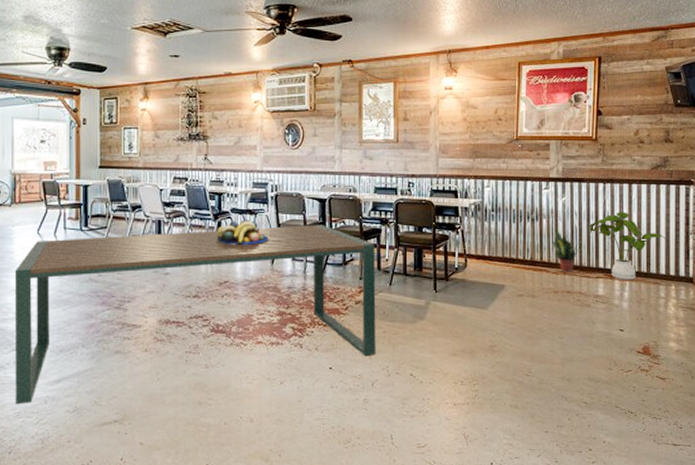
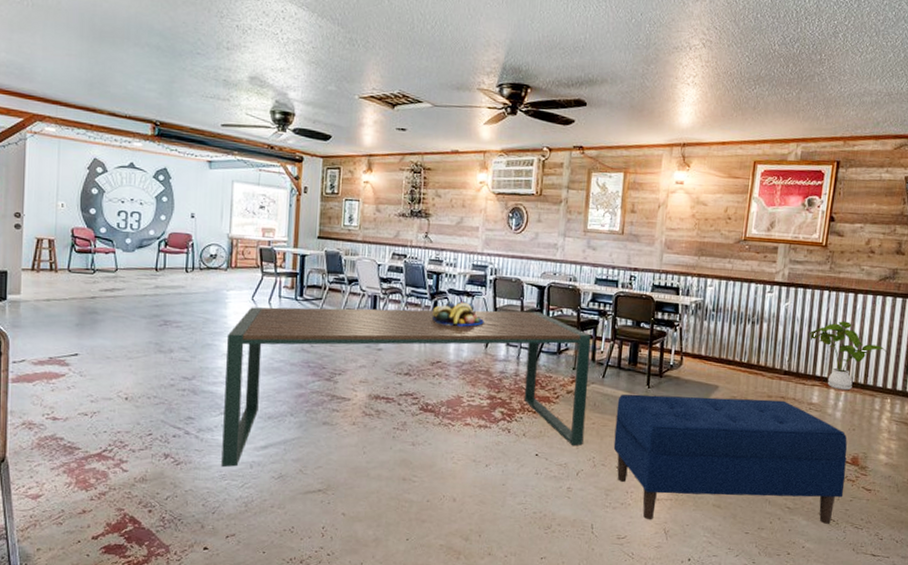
bench: none [406,295,639,426] -> present [613,394,848,524]
potted plant: present [552,228,582,272] -> none [770,333,801,378]

